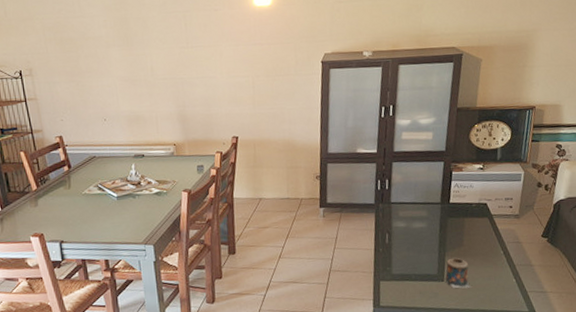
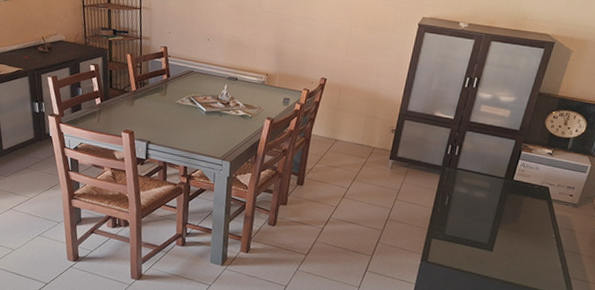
candle: present [445,258,472,289] -> none [494,232,519,263]

